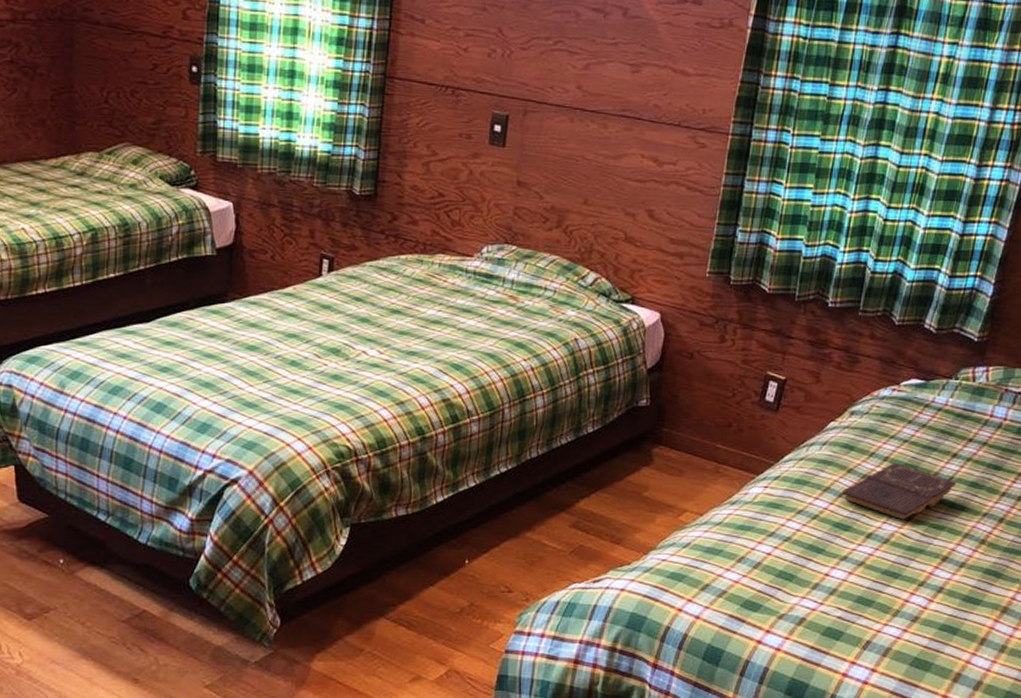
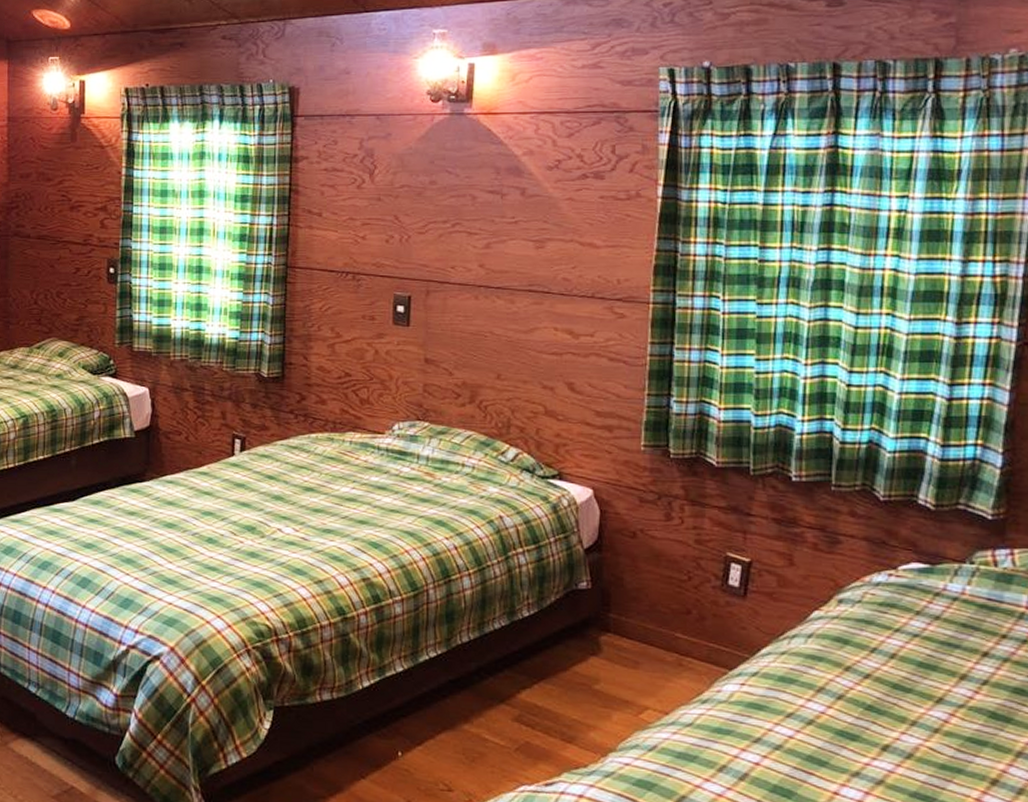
book: present [841,463,957,520] -> none [840,661,995,731]

